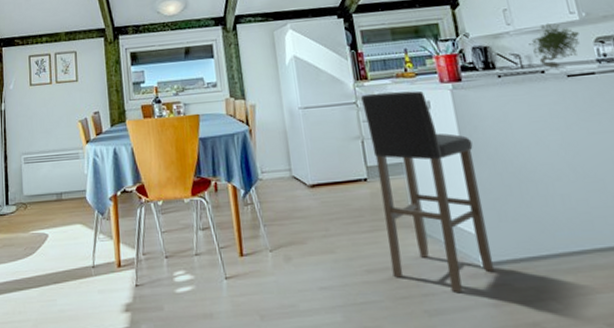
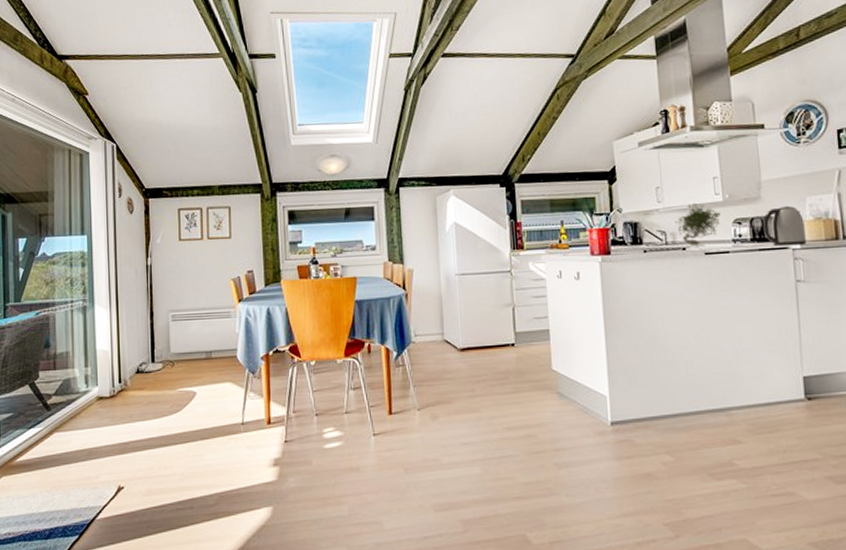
bar stool: present [361,90,495,294] -> none [516,261,621,449]

